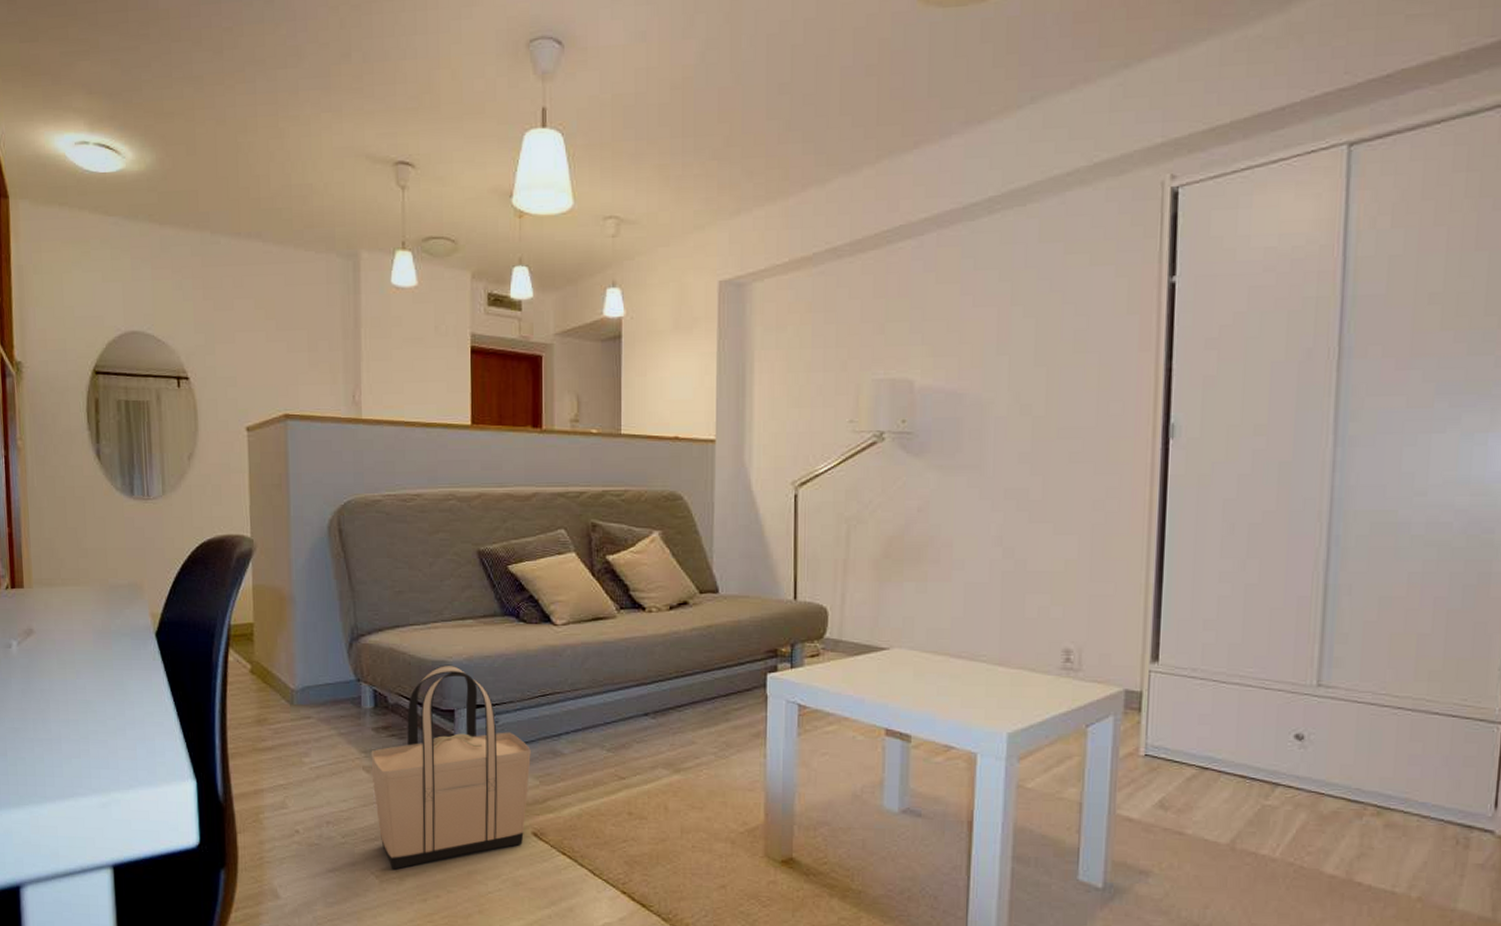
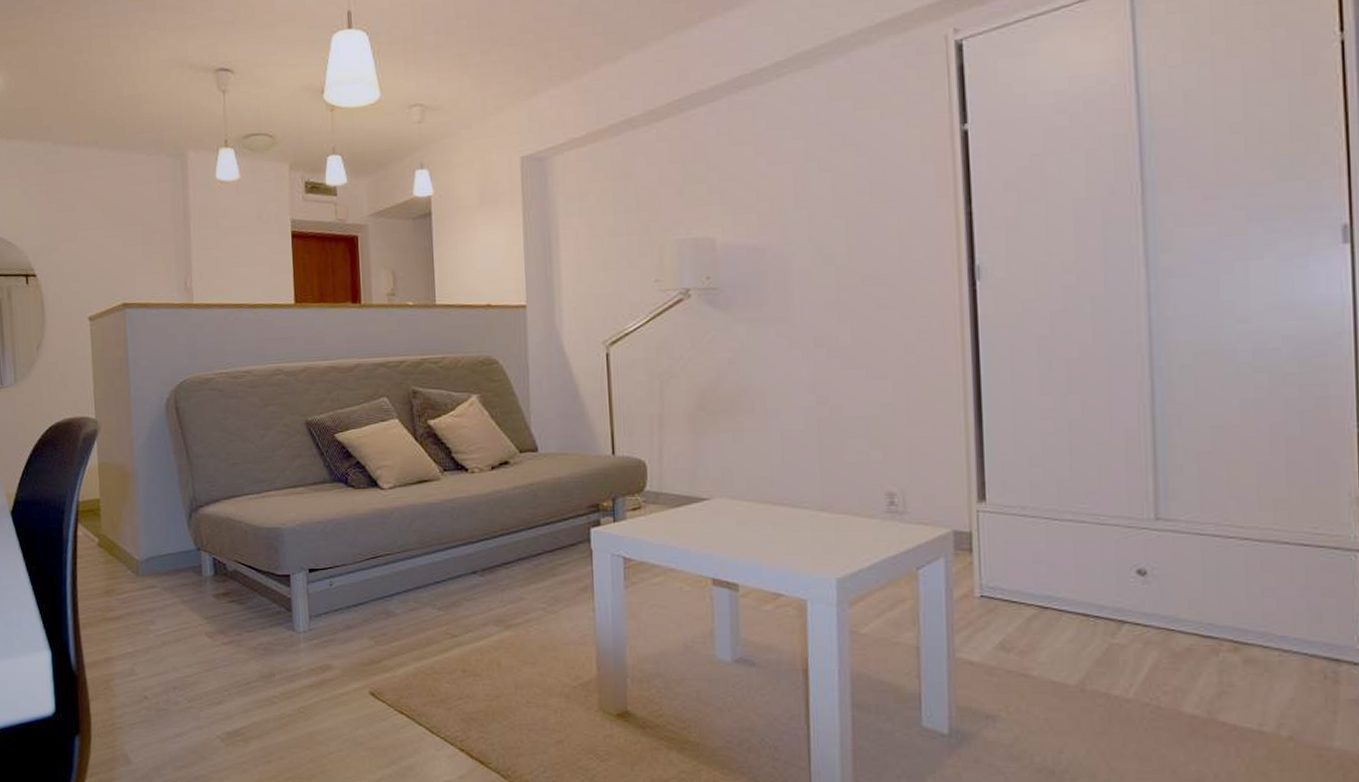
shopping bag: present [371,664,531,870] -> none [212,531,365,732]

